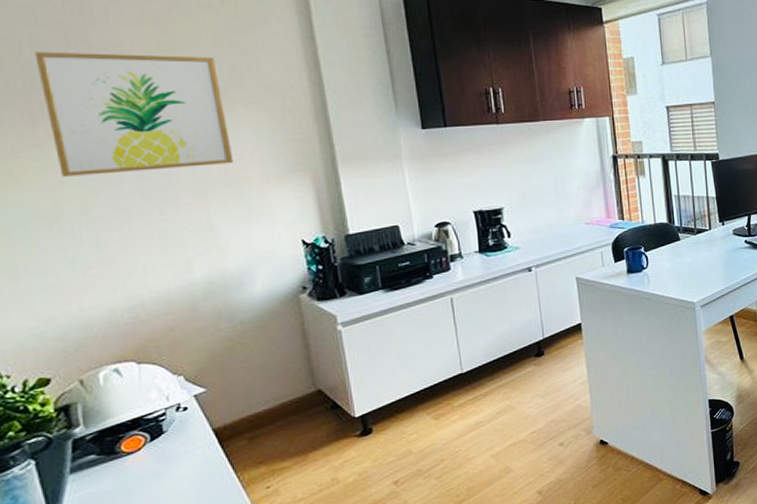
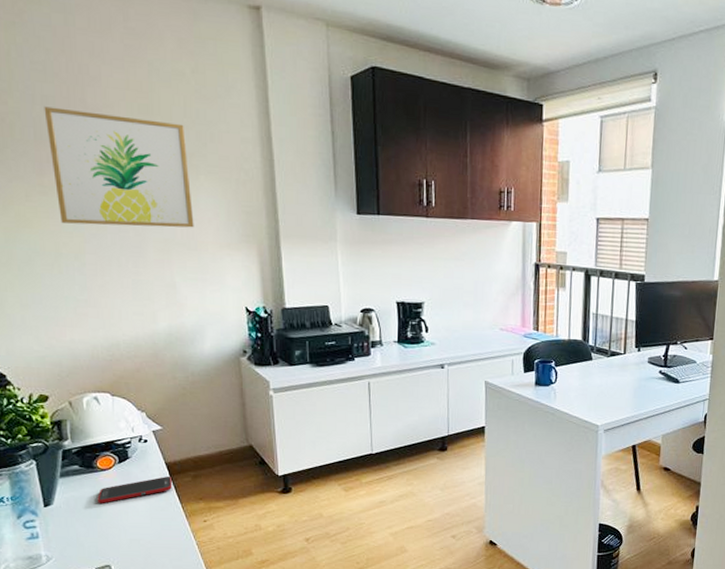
cell phone: none [123,443,223,495] -> present [97,475,173,503]

